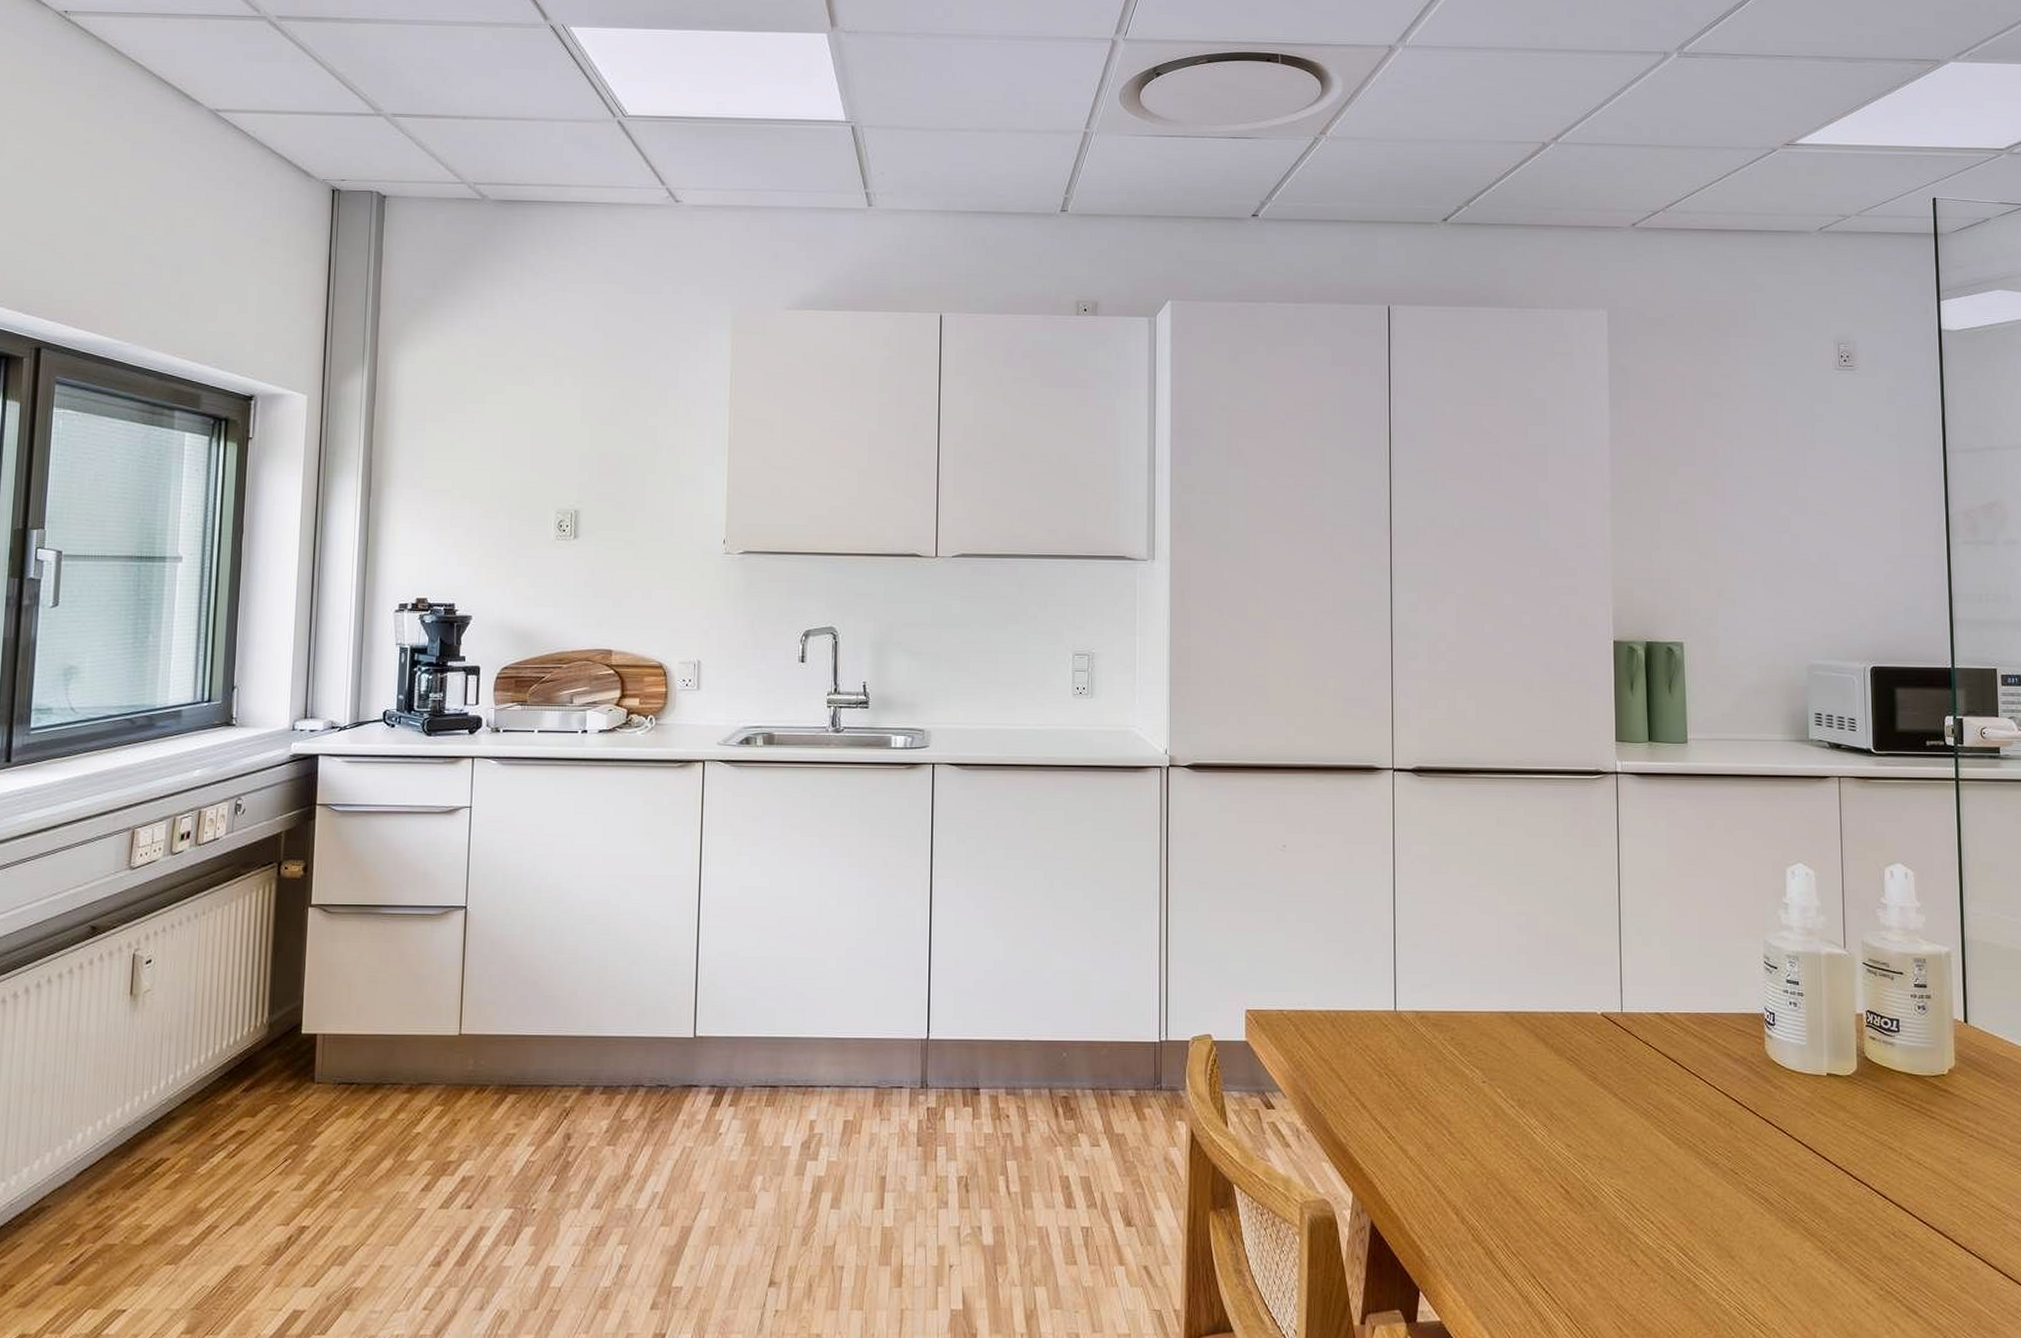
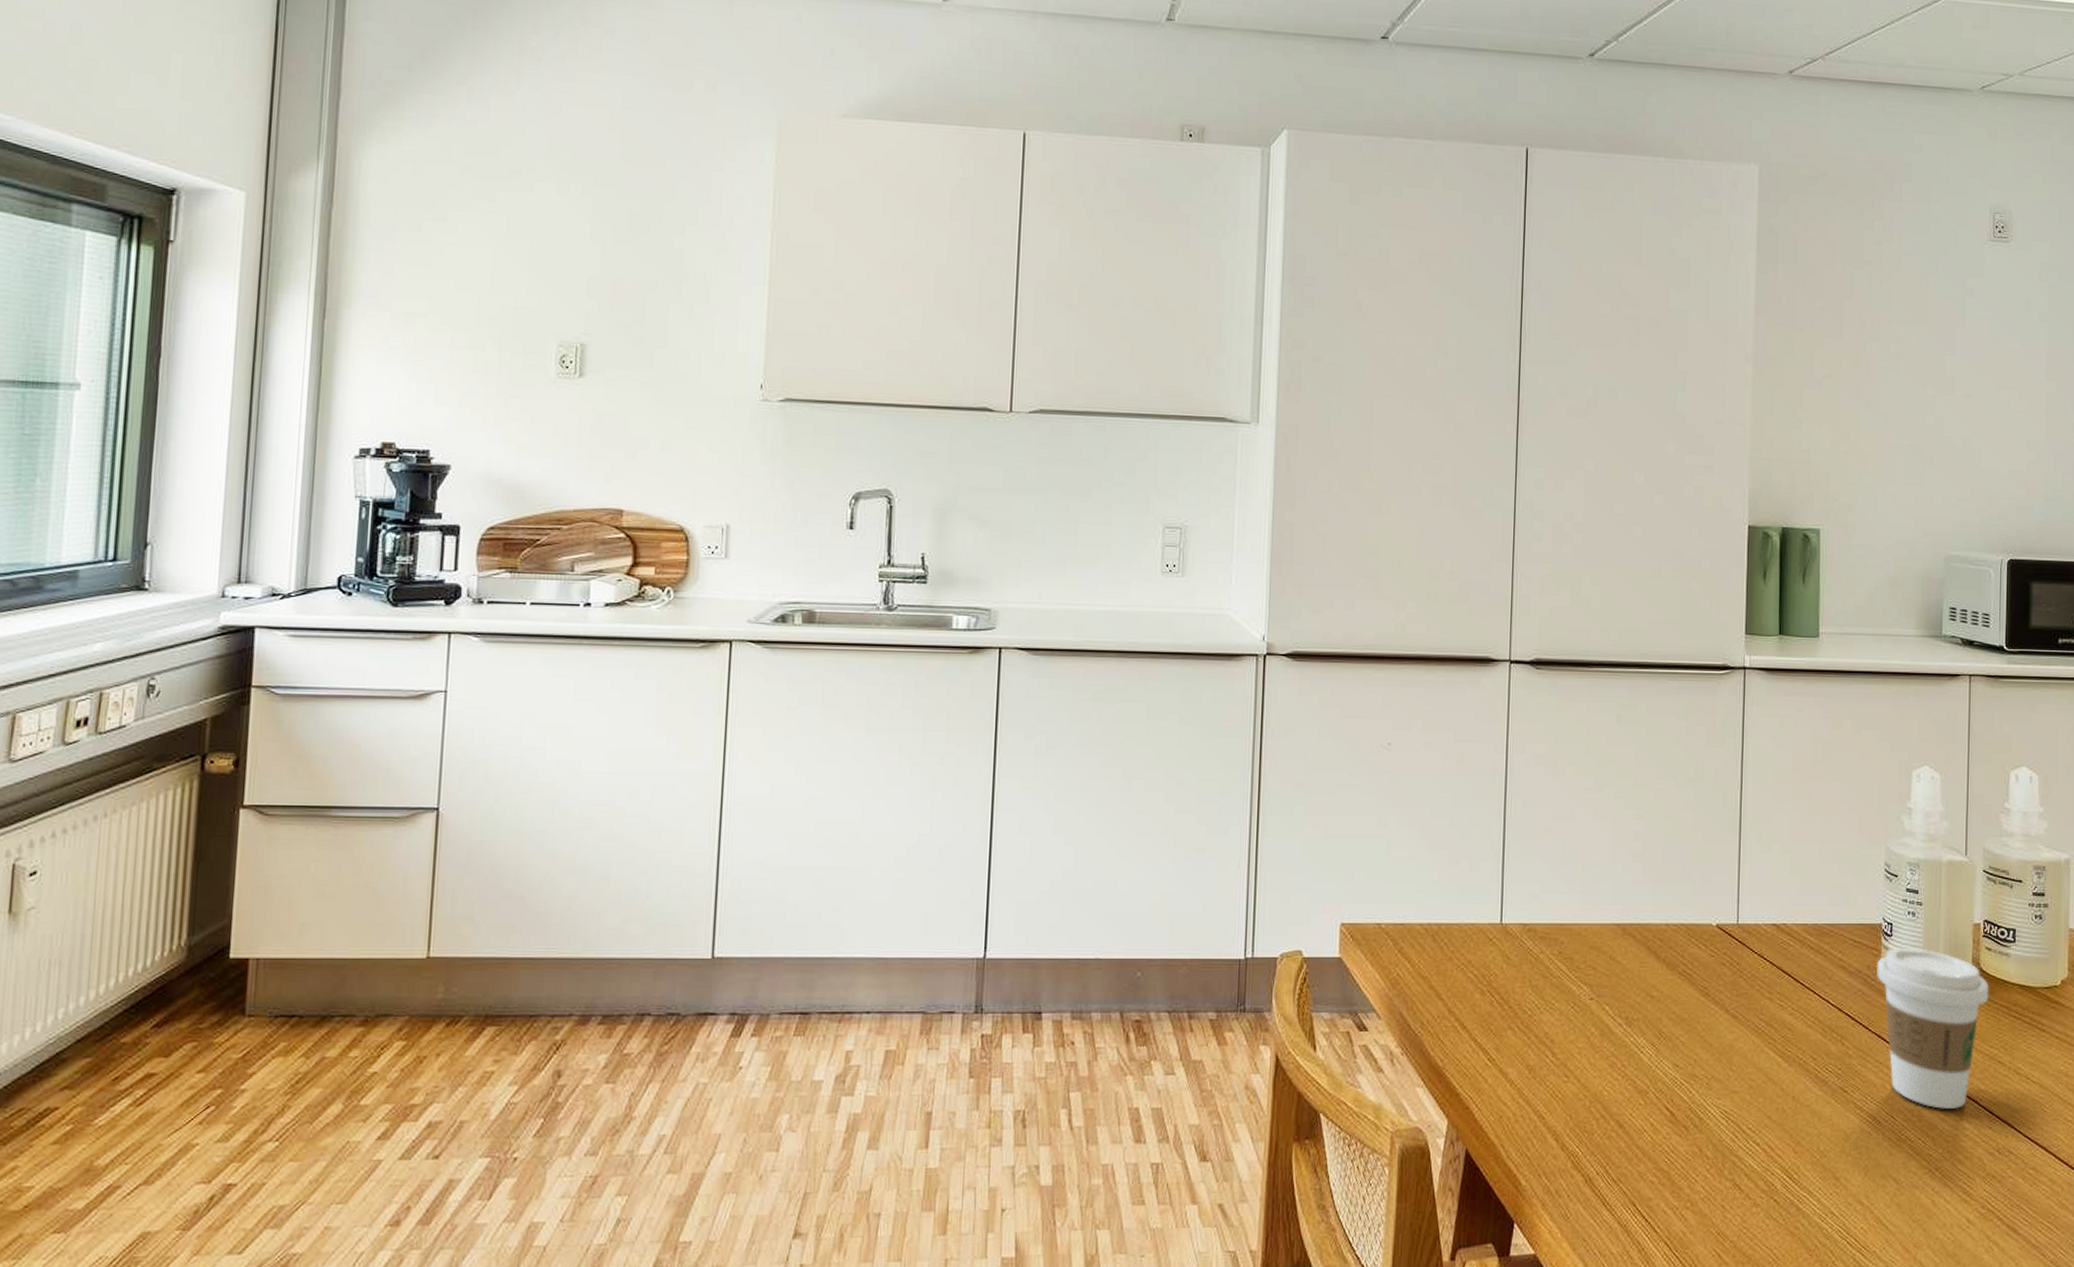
coffee cup: none [1760,1036,1876,1192] -> present [1876,947,1989,1109]

